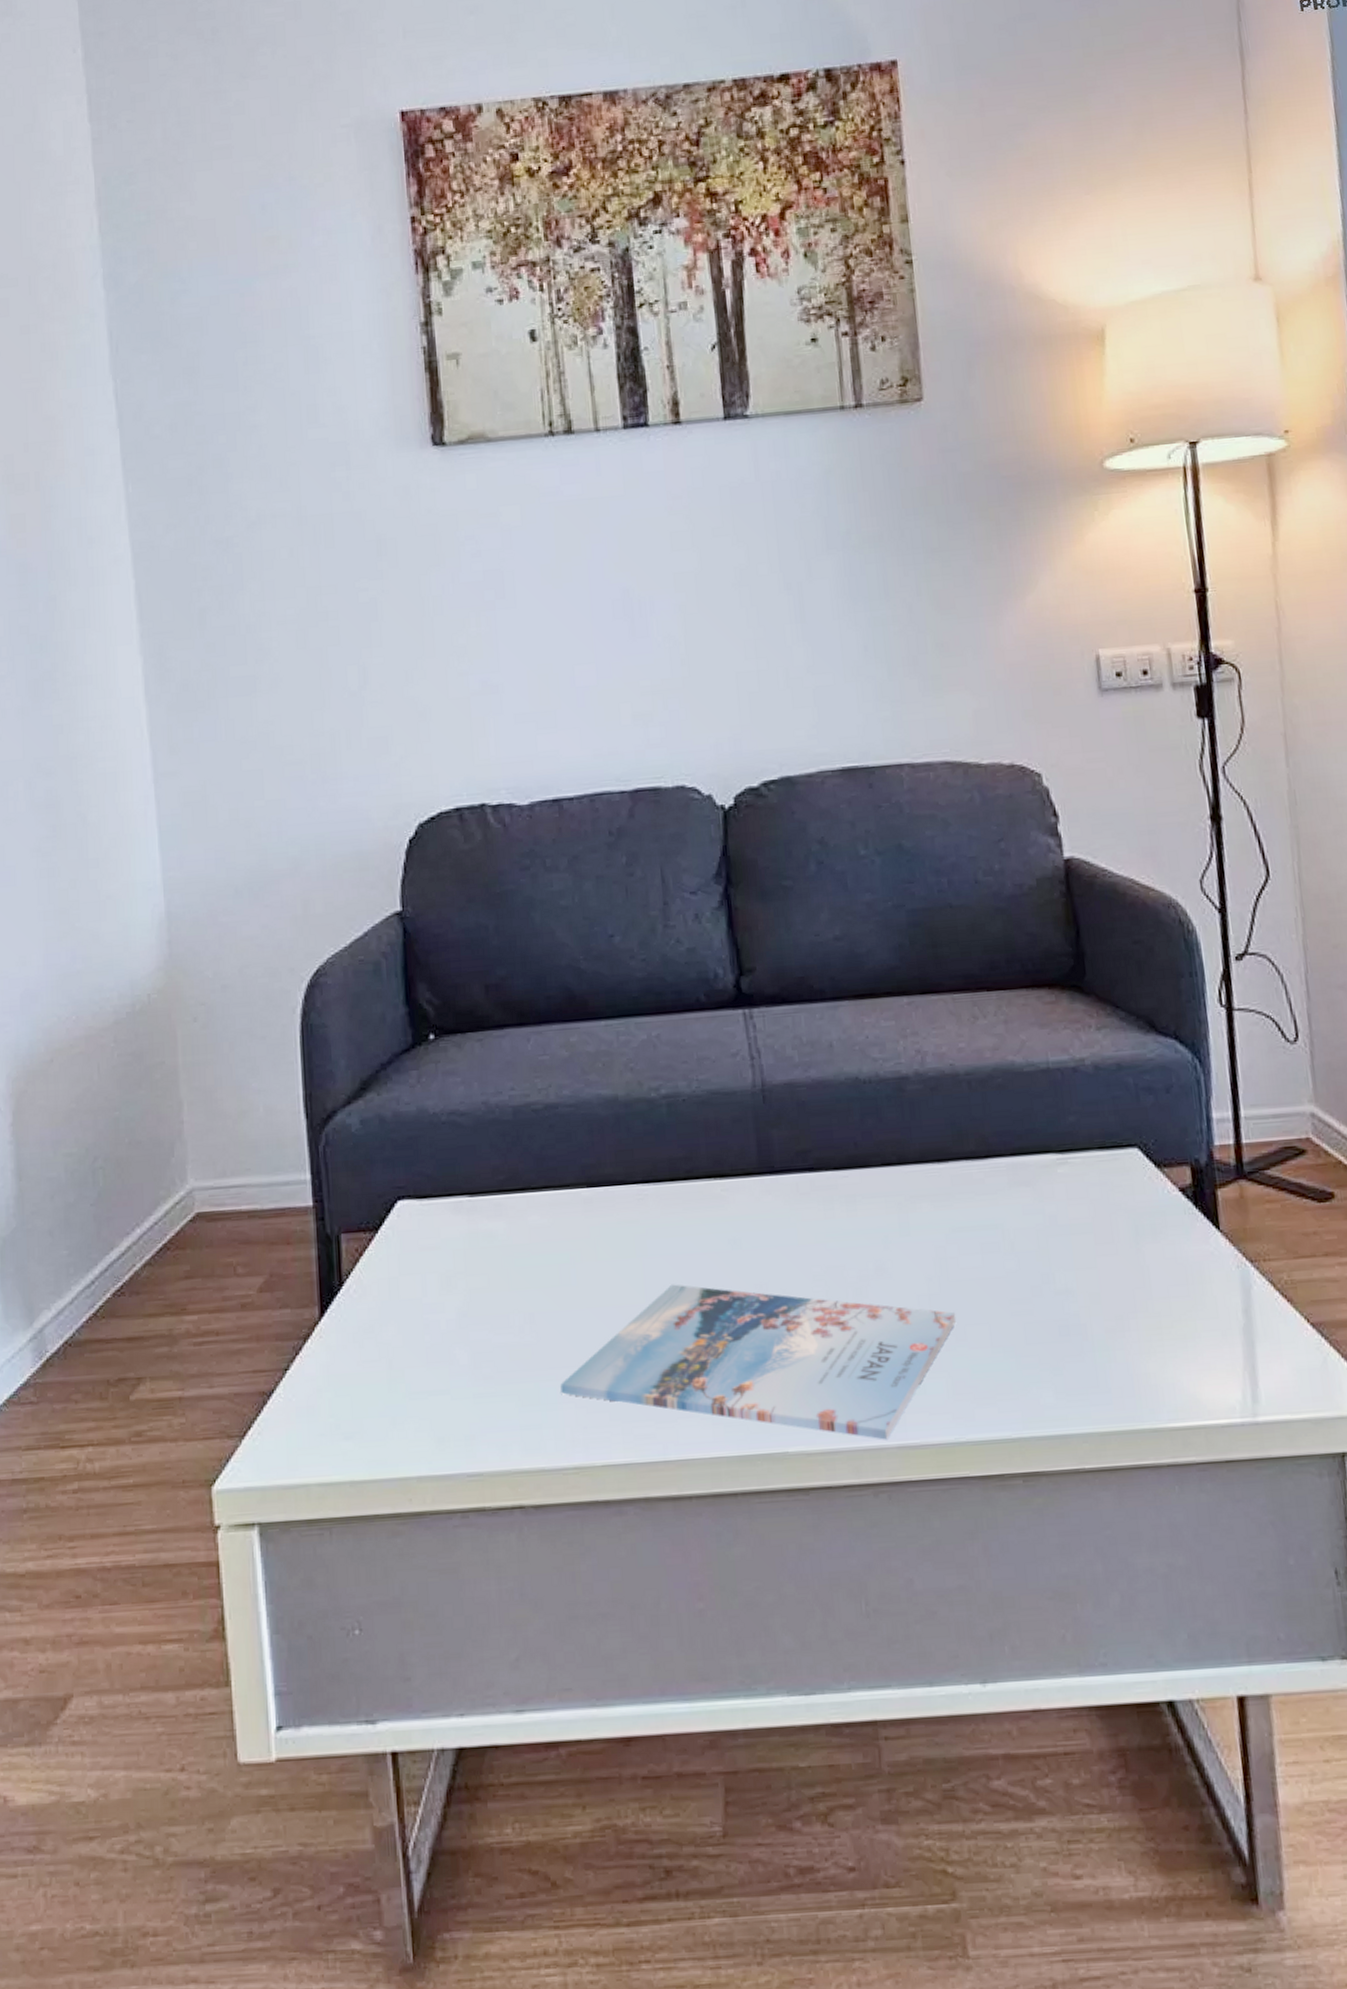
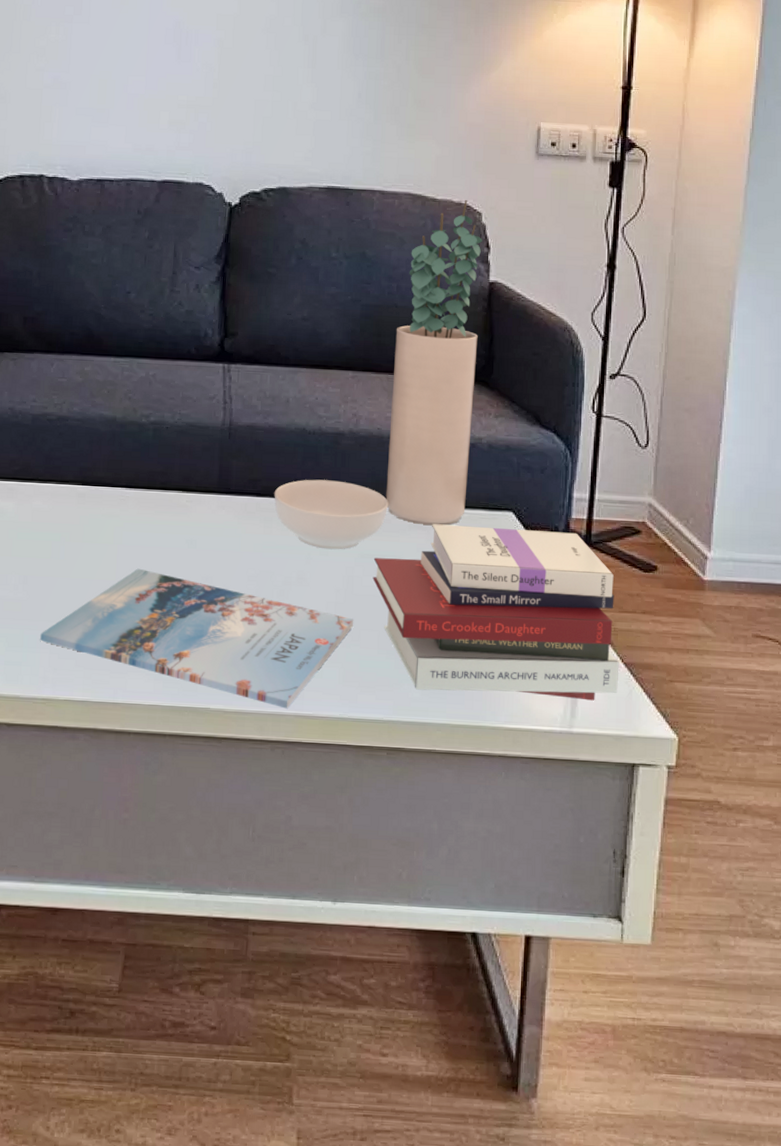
bowl: none [830,1138,978,1228] -> present [274,479,389,550]
vase: none [954,760,1077,1180] -> present [386,200,482,526]
books: none [969,1163,1308,1393] -> present [372,524,620,701]

